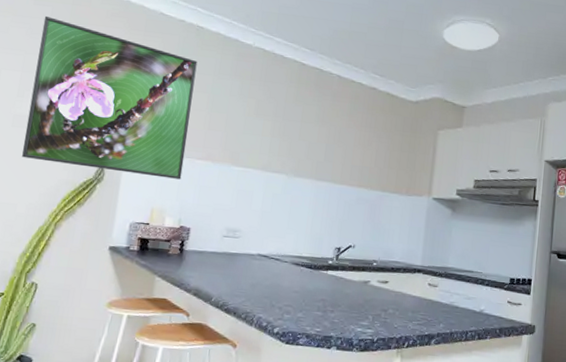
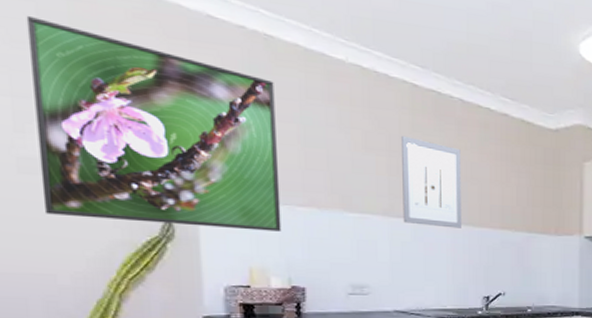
wall art: none [277,104,333,185] -> present [402,135,463,229]

